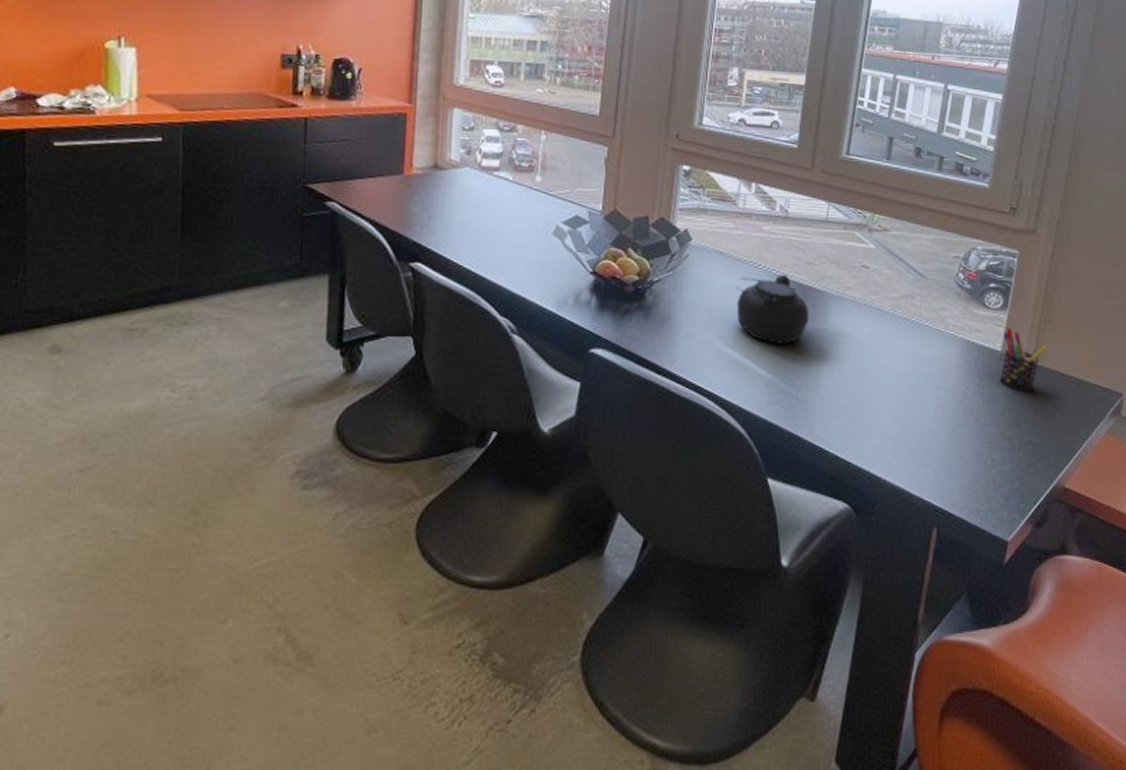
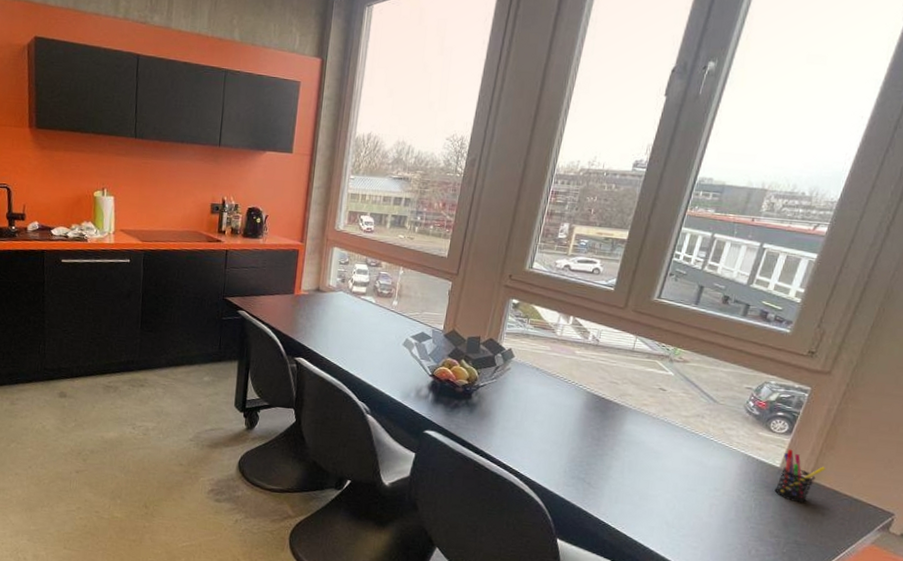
teapot: present [736,274,808,344] -> none [545,389,608,443]

